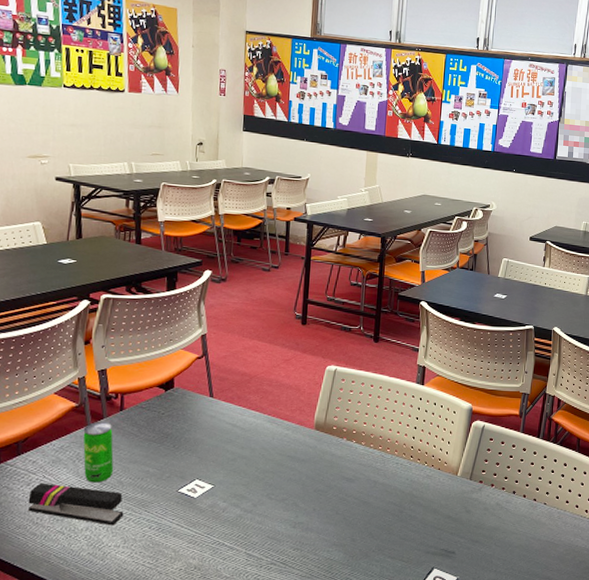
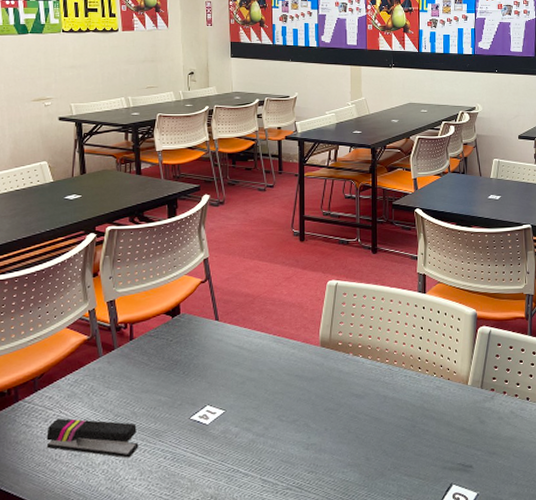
beverage can: present [83,421,114,483] -> none [96,352,127,415]

